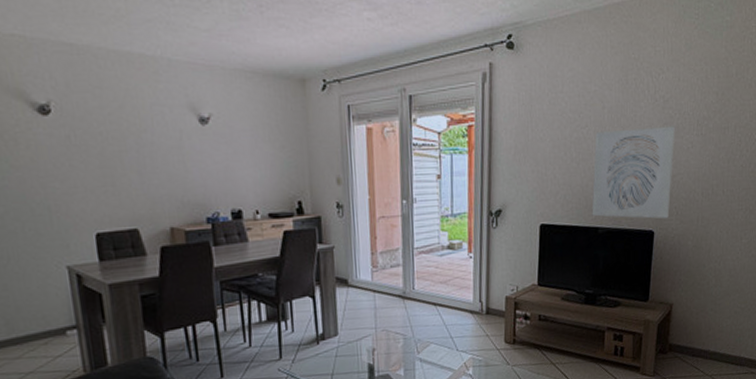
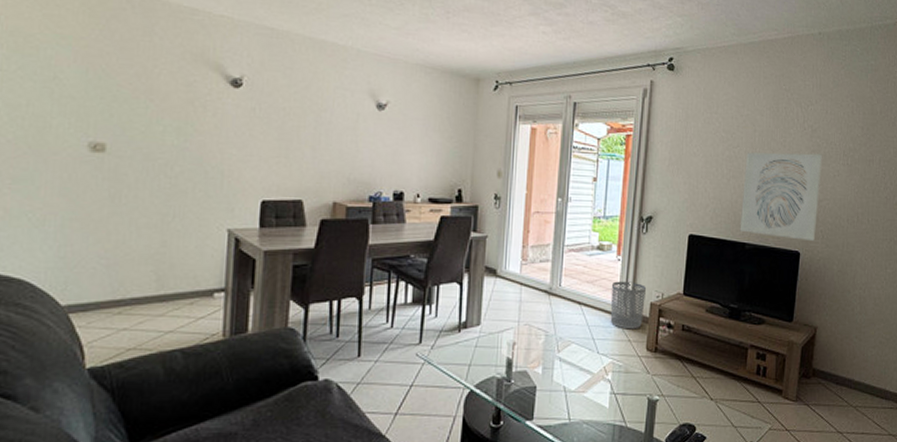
waste bin: none [465,277,501,325] -> present [610,281,647,330]

